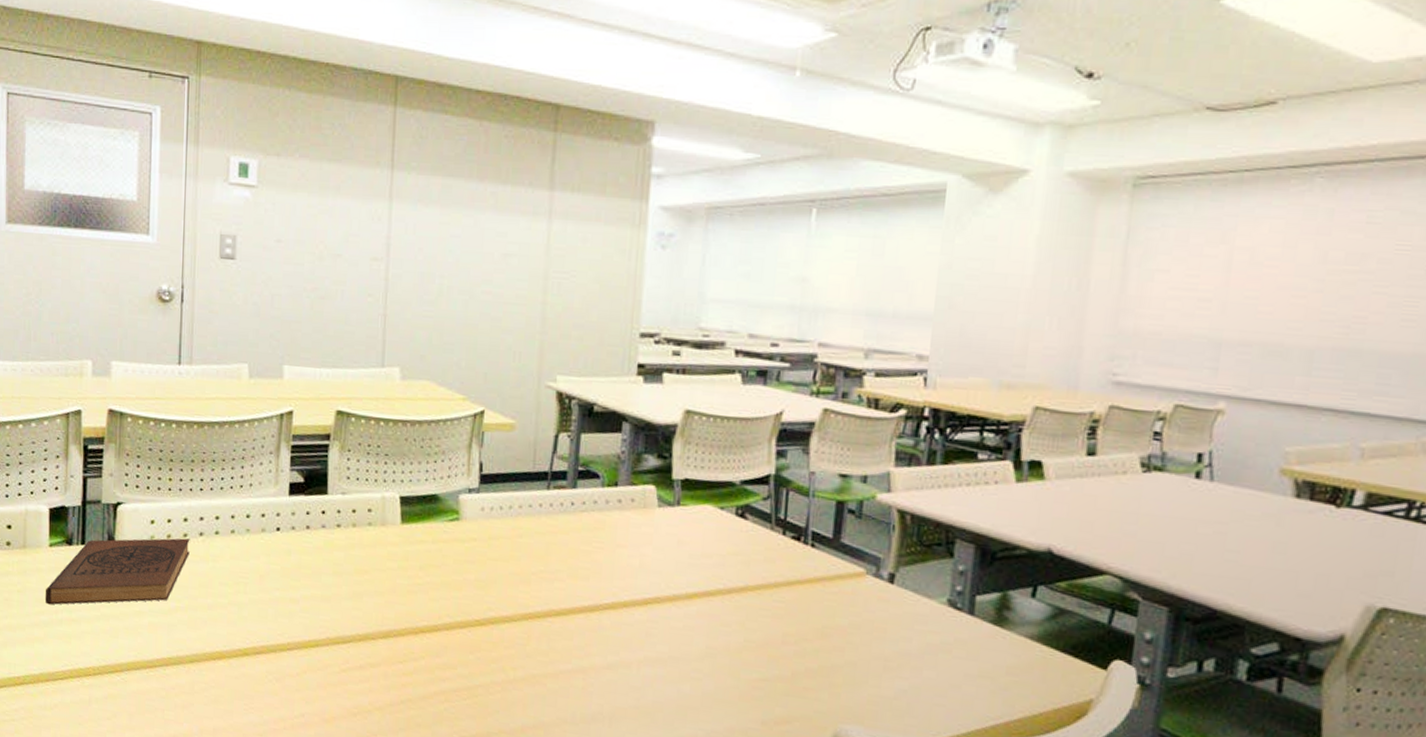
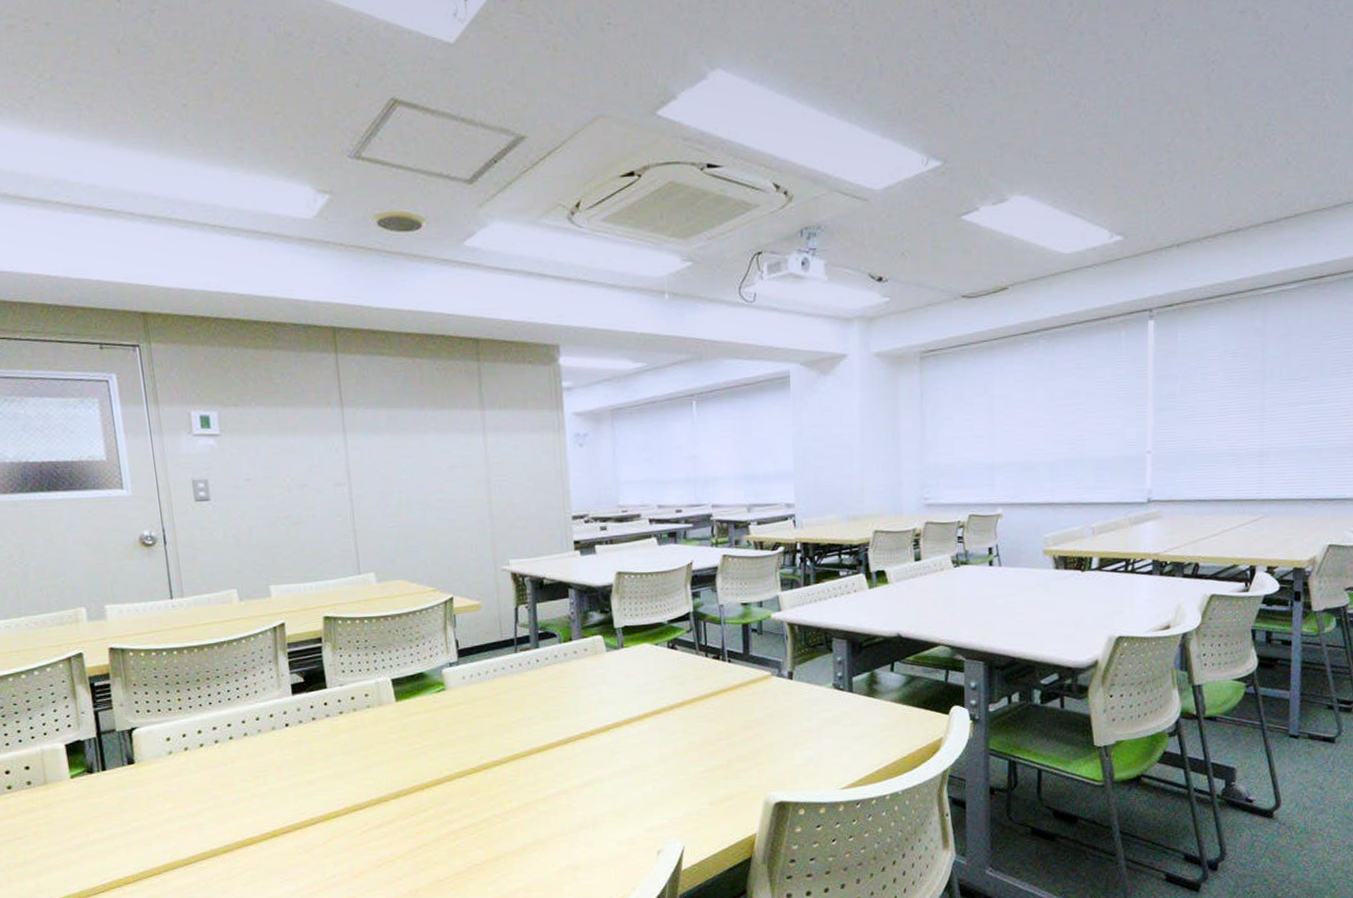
book: present [46,538,190,605] -> none [74,748,208,830]

